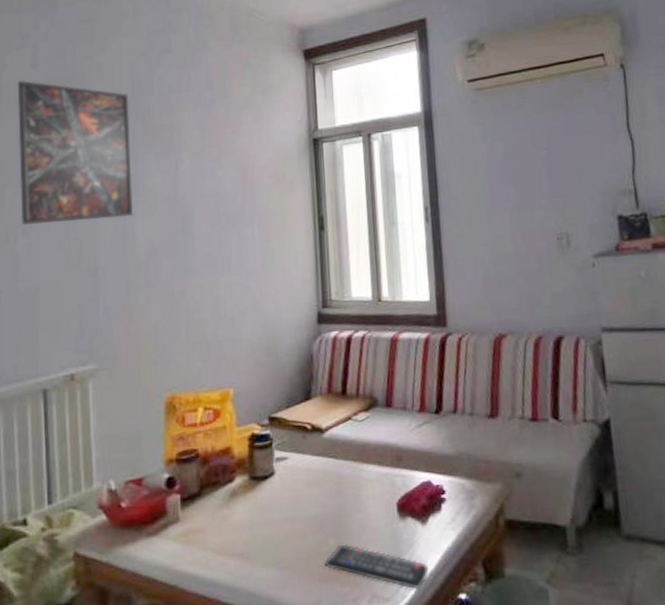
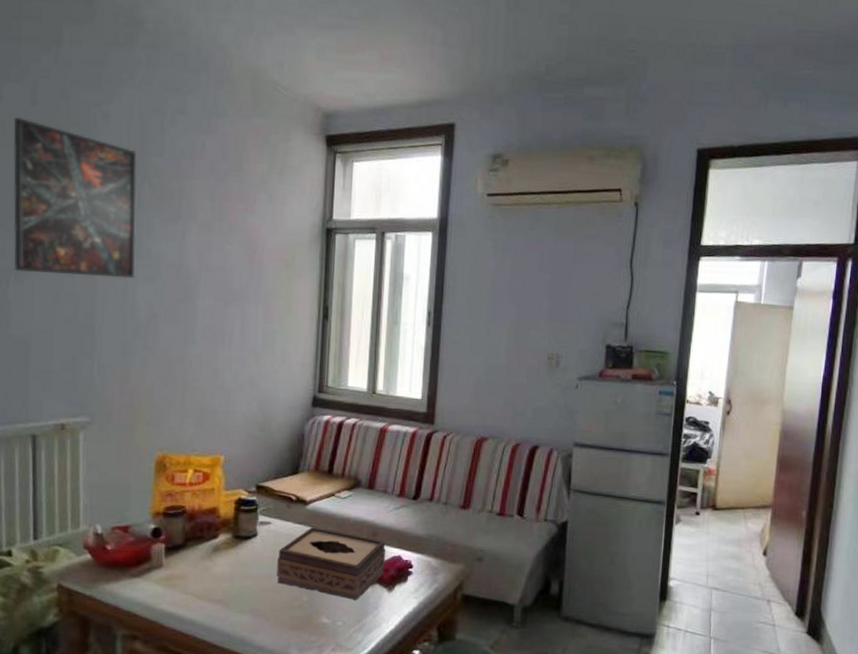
tissue box: none [298,457,415,539] -> present [277,526,386,600]
remote control: present [324,544,429,590] -> none [296,600,390,644]

